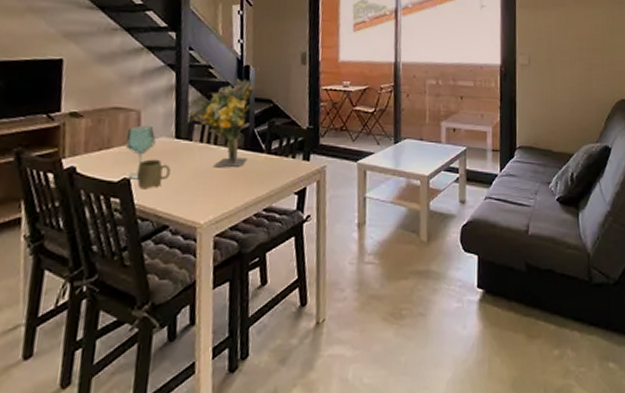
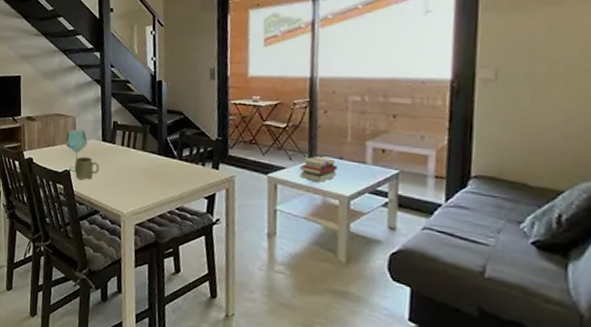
bouquet: present [188,78,255,168] -> none [112,92,167,170]
books: none [386,138,419,164] -> present [300,155,338,182]

